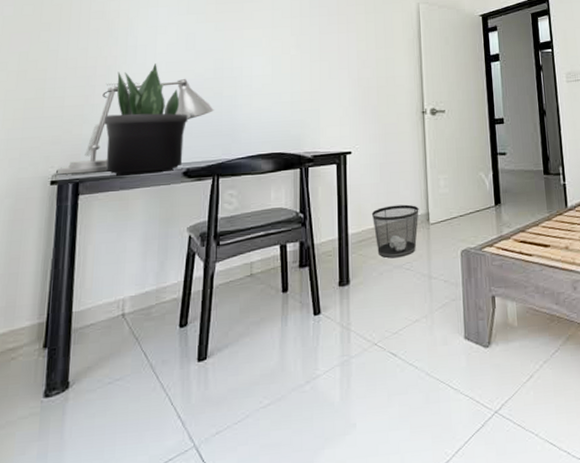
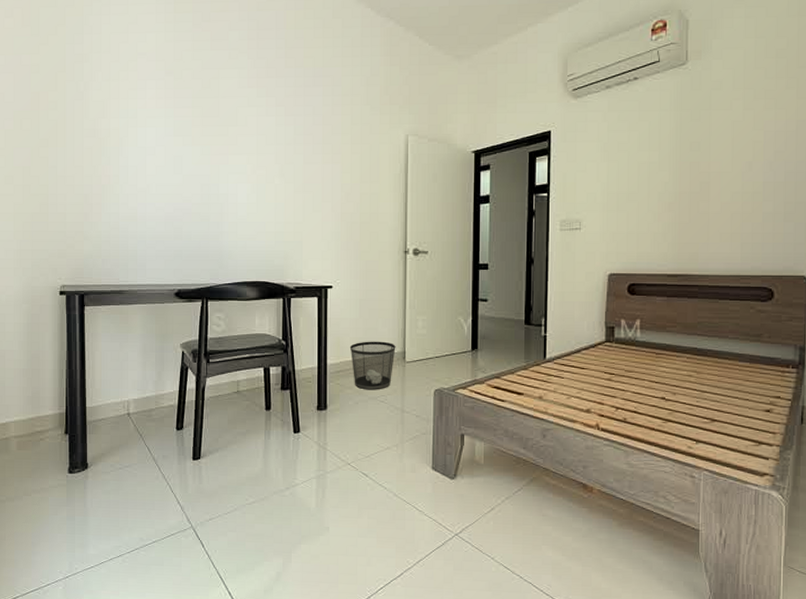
desk lamp: present [55,78,214,175] -> none [63,202,202,287]
planter: present [104,63,188,175] -> none [103,185,178,292]

